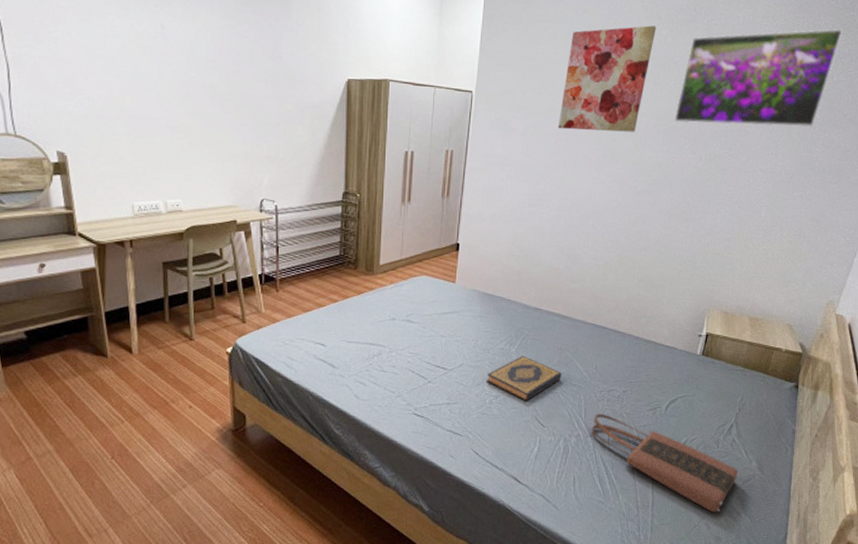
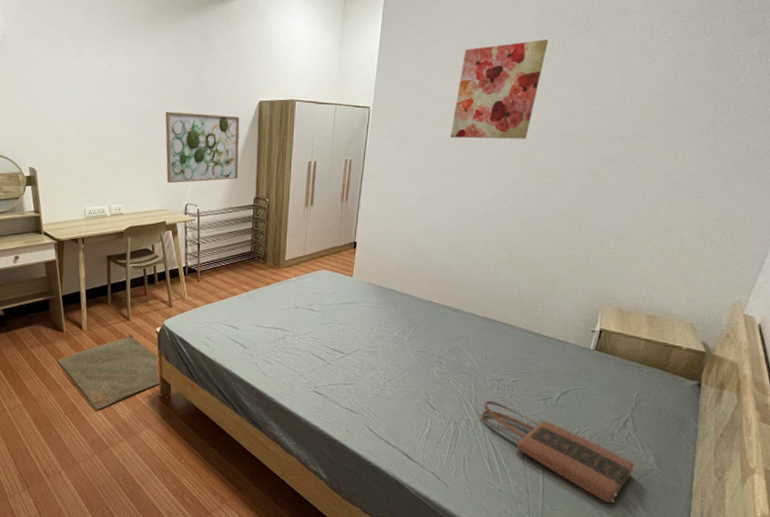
rug: none [98,356,232,451] -> present [56,333,160,411]
wall art: none [233,87,325,175] -> present [165,111,240,184]
hardback book: present [486,356,562,401] -> none [380,344,452,385]
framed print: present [673,28,844,128] -> none [565,31,752,130]

